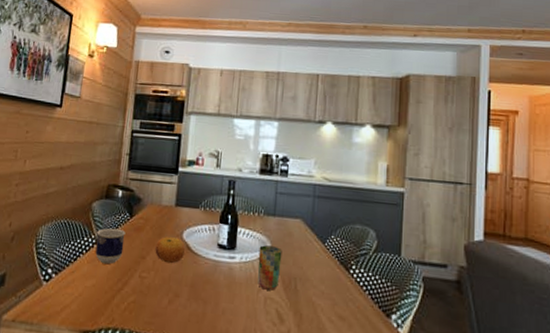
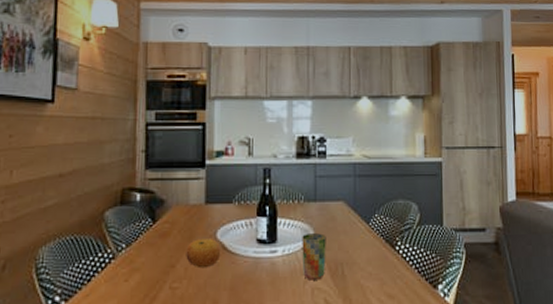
cup: present [95,228,126,265] -> none [113,237,149,280]

